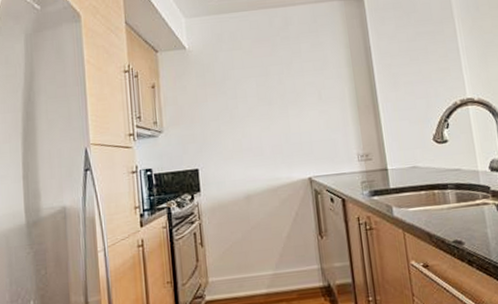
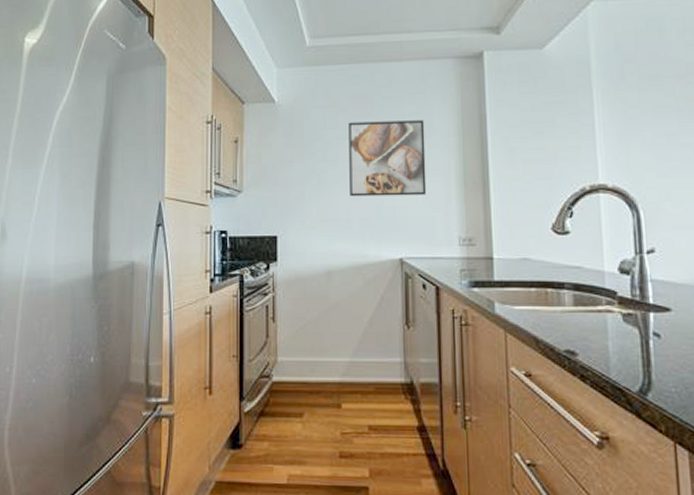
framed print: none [253,55,327,128] -> present [349,120,427,197]

